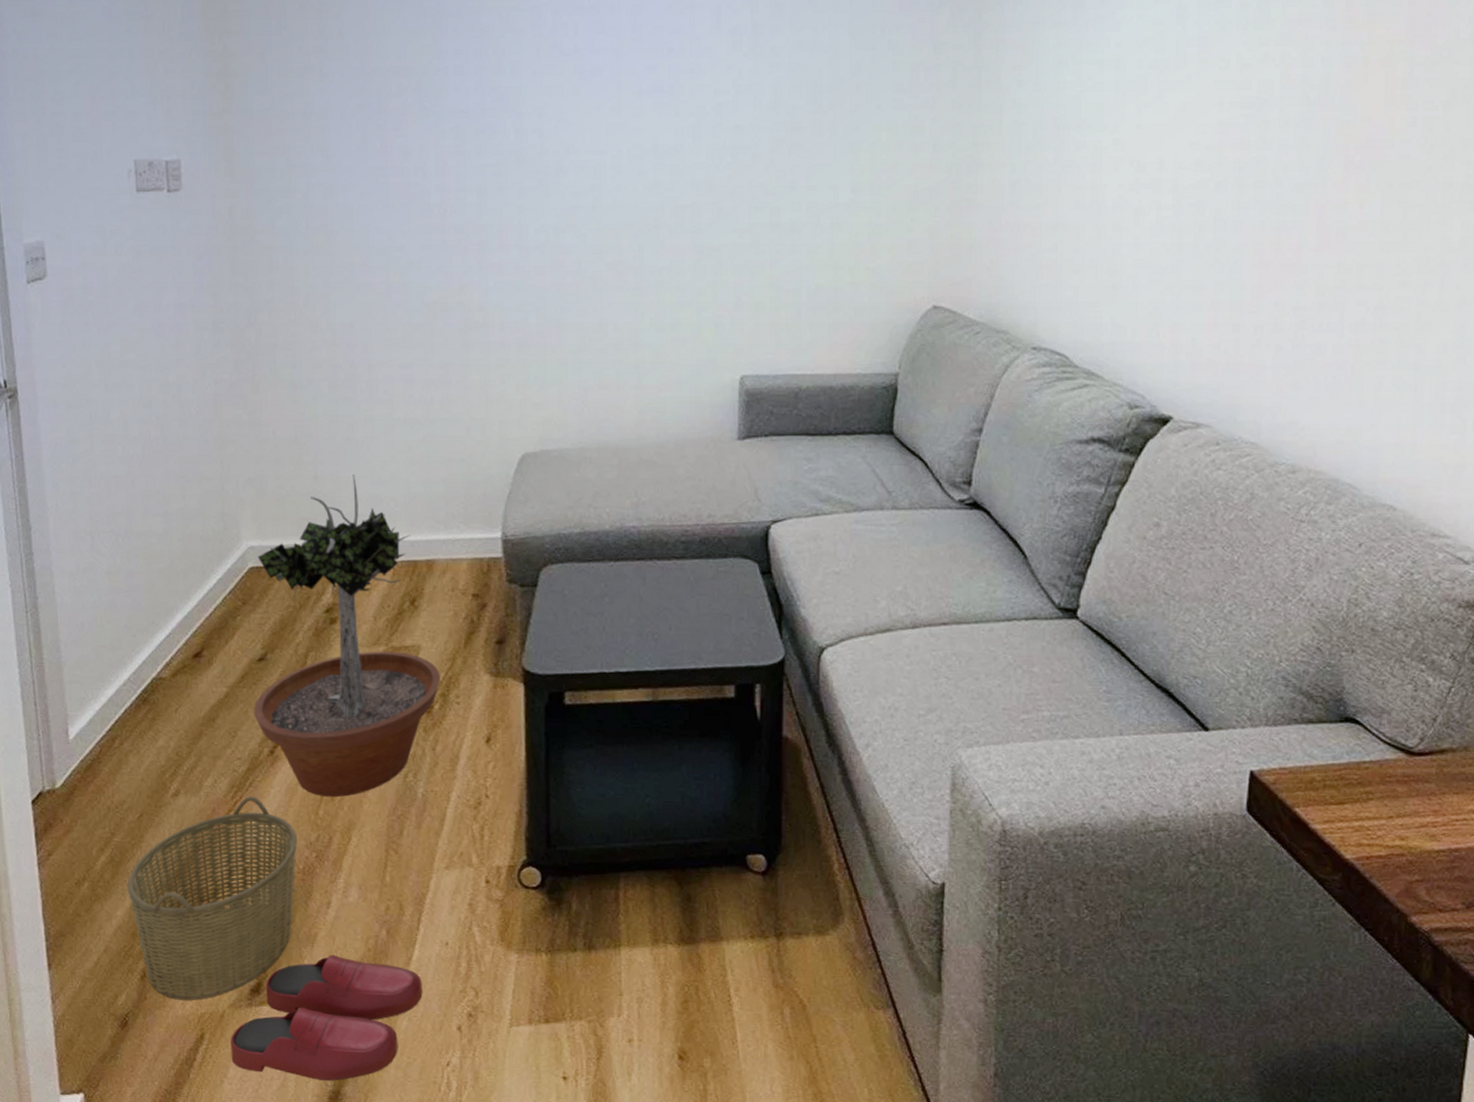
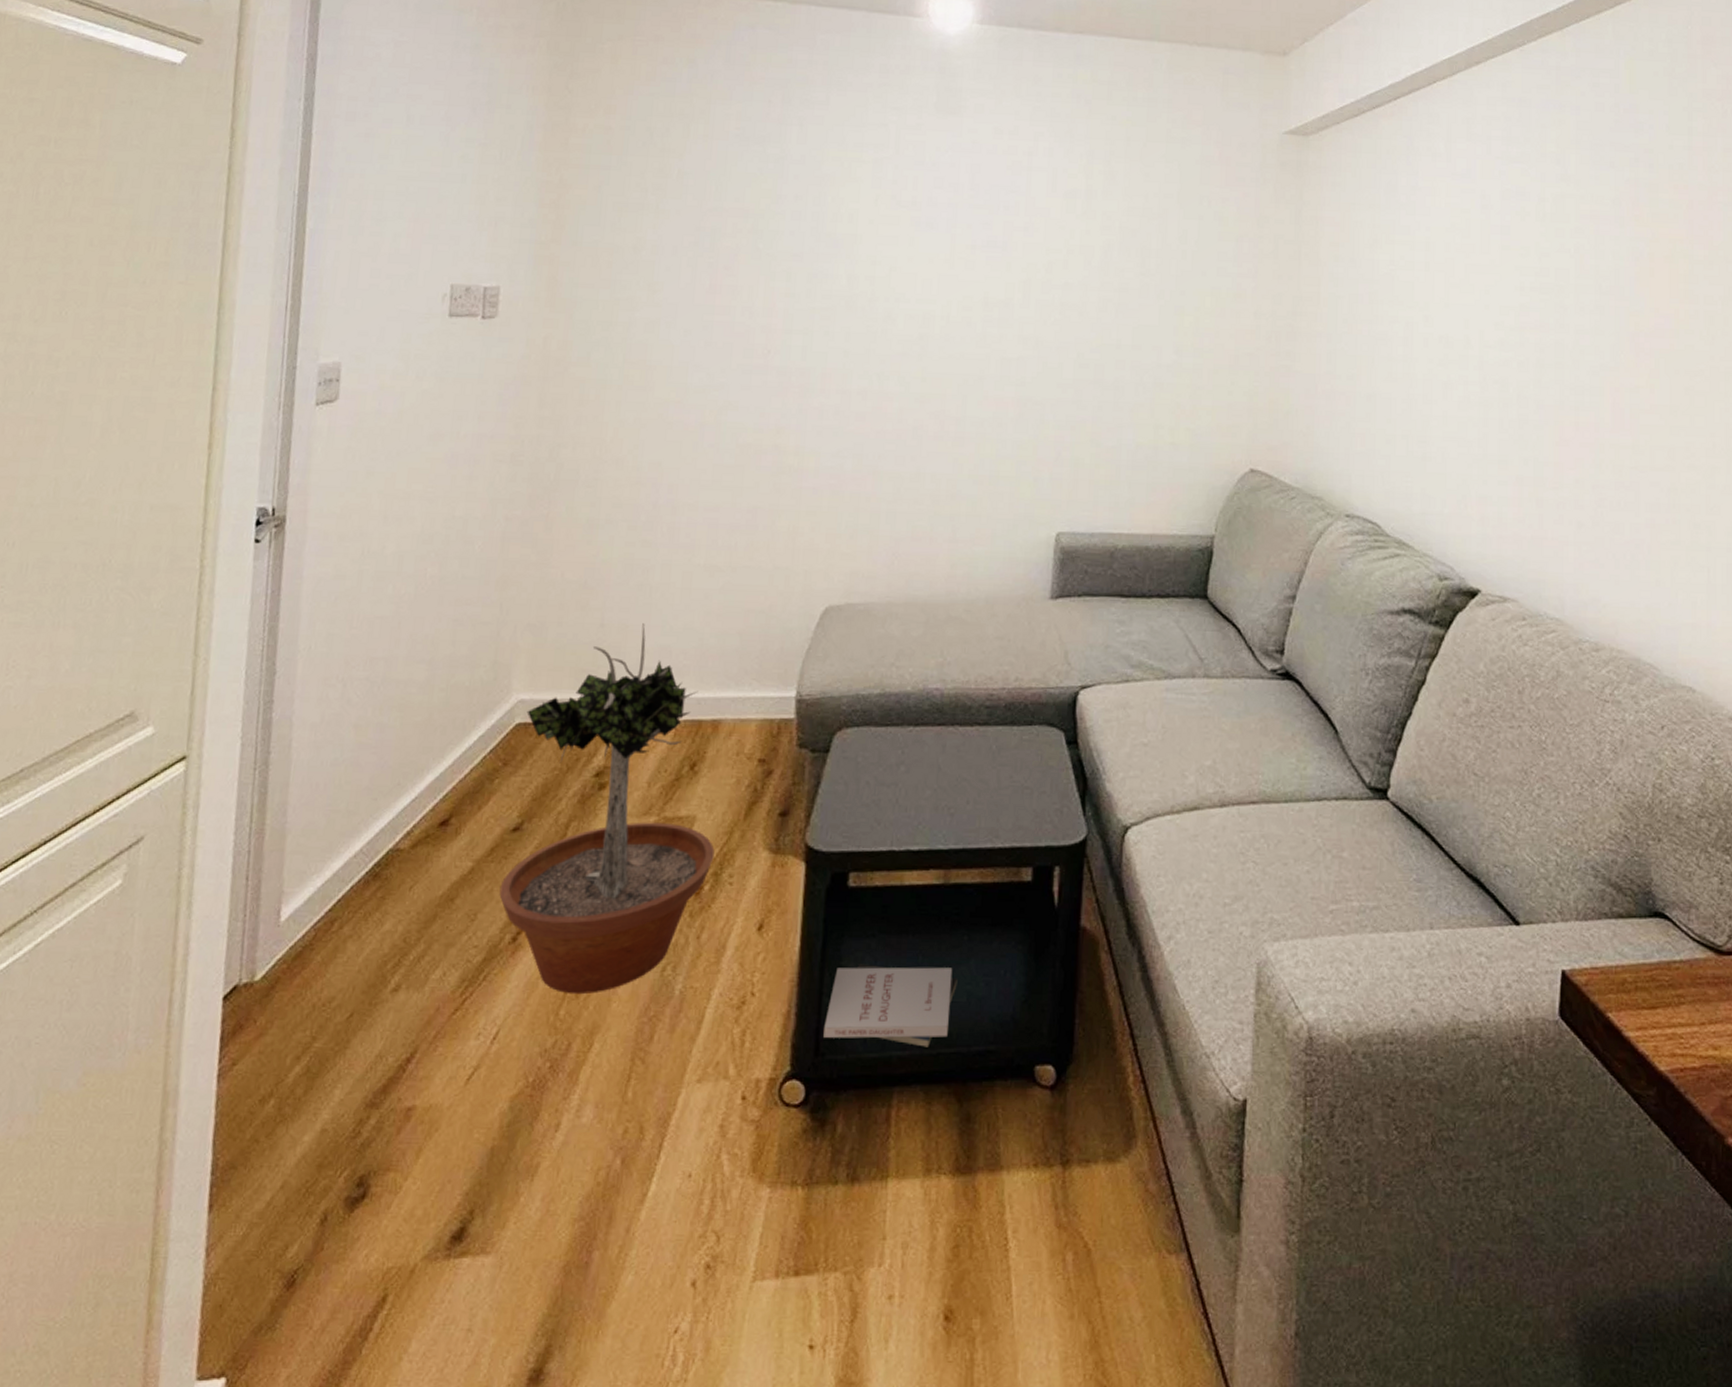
basket: present [127,796,297,1000] -> none [320,992,531,1251]
slippers: present [230,954,423,1081] -> none [416,1190,656,1355]
books: none [553,770,671,840] -> present [823,964,958,1048]

